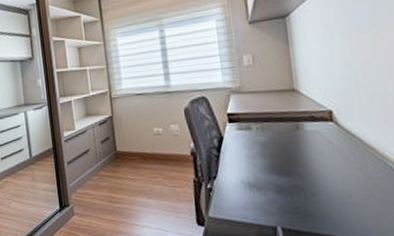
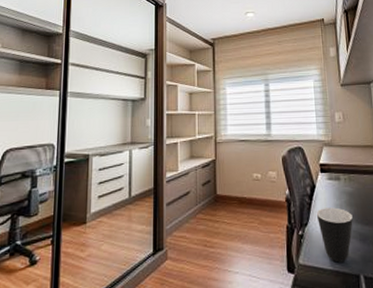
mug: none [225,159,268,215] -> present [316,207,353,263]

